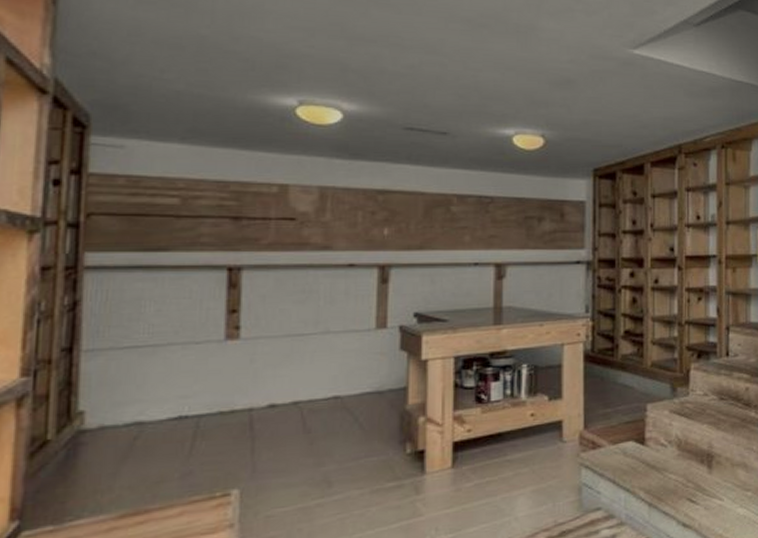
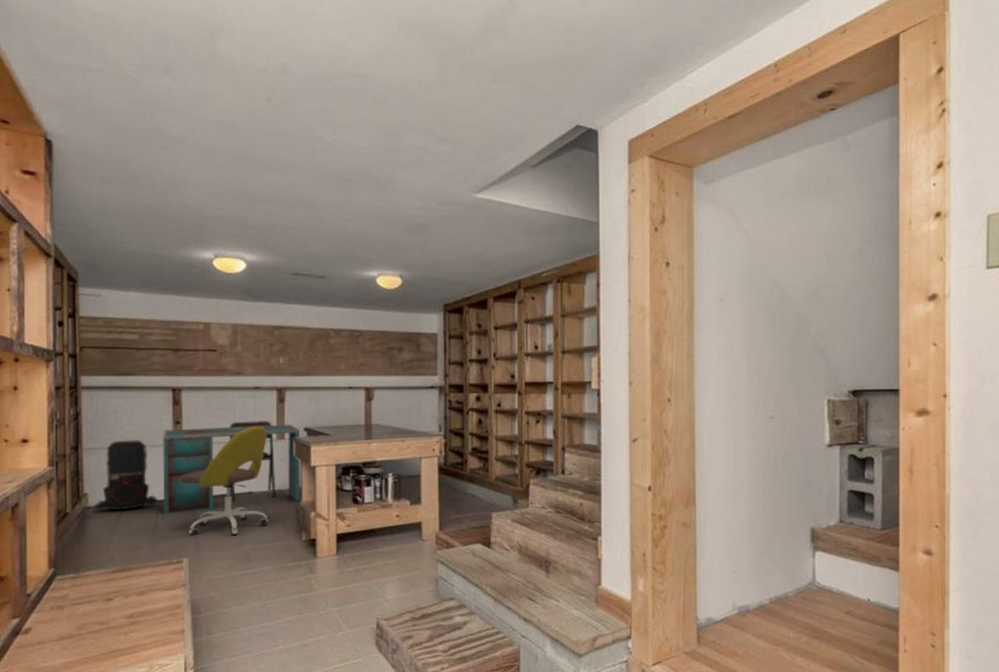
backpack: none [93,335,197,434] -> present [94,440,158,511]
desk: none [205,306,409,434] -> present [162,421,301,515]
office chair: none [233,313,362,459] -> present [180,426,269,536]

